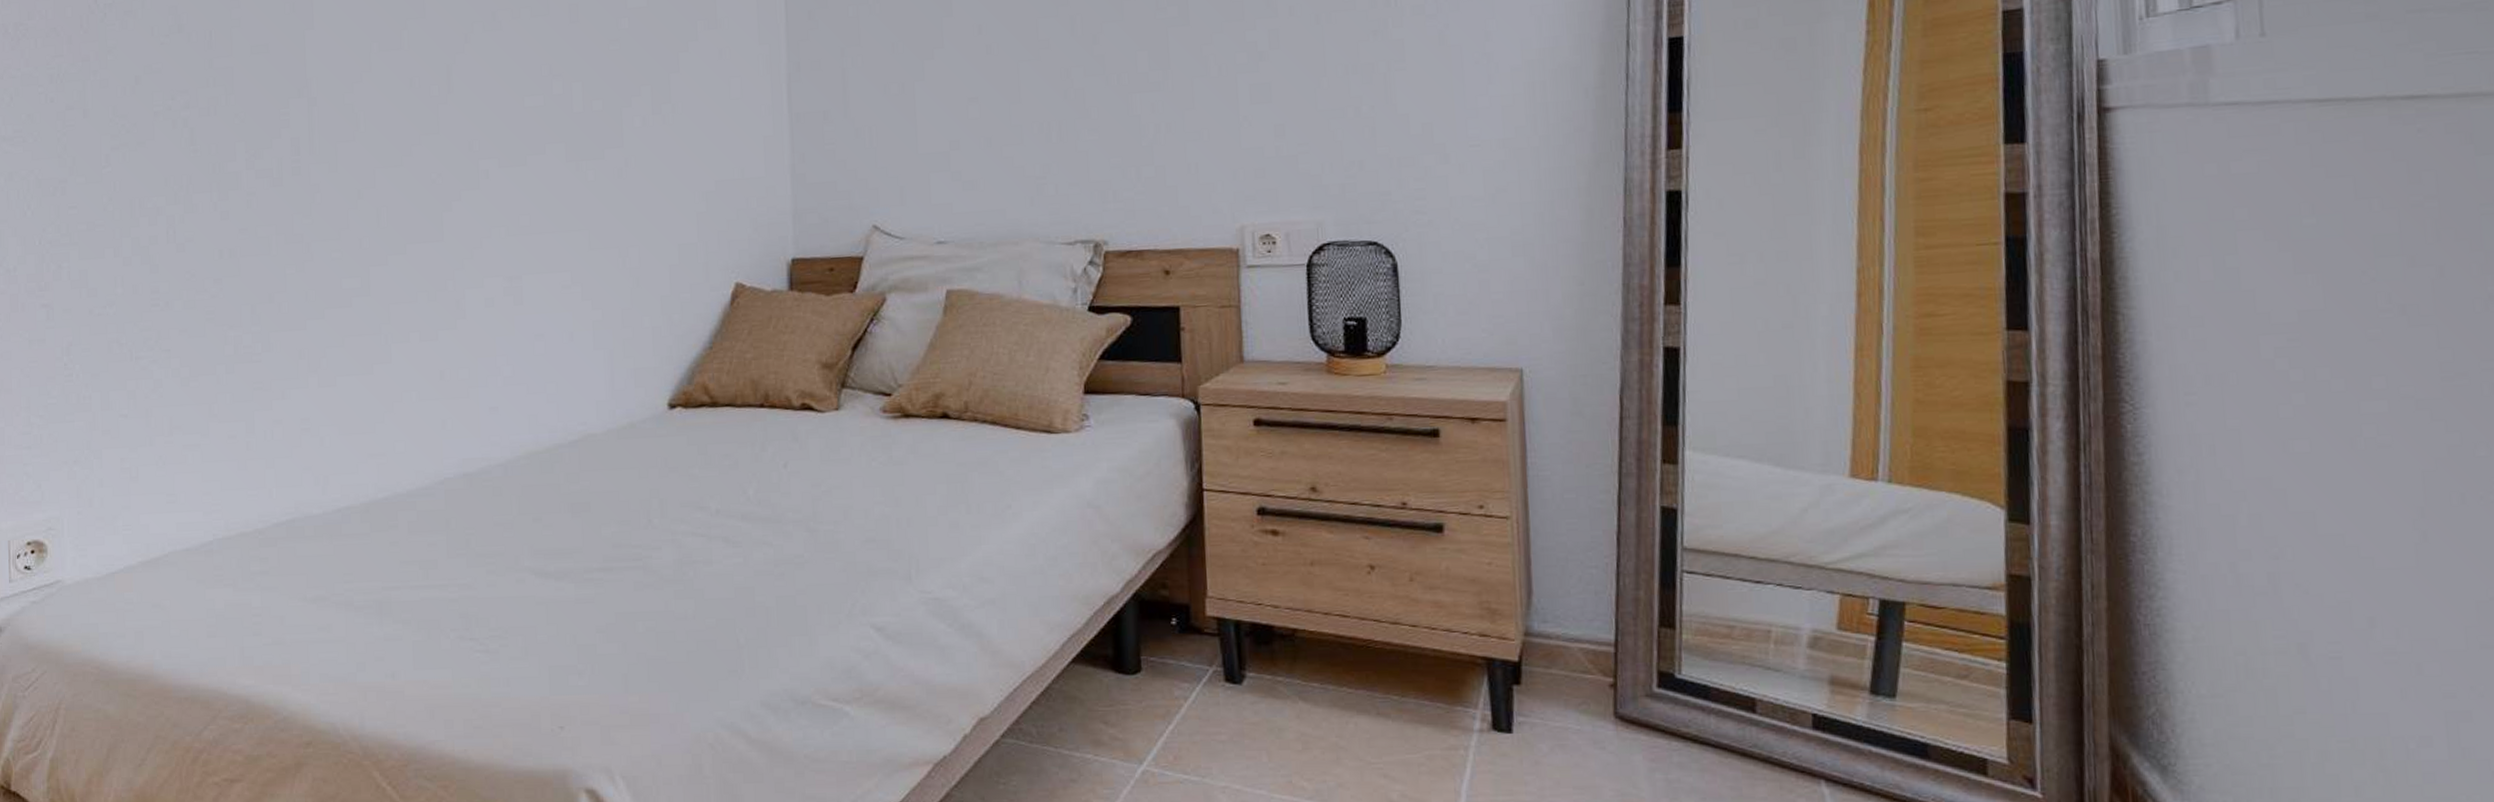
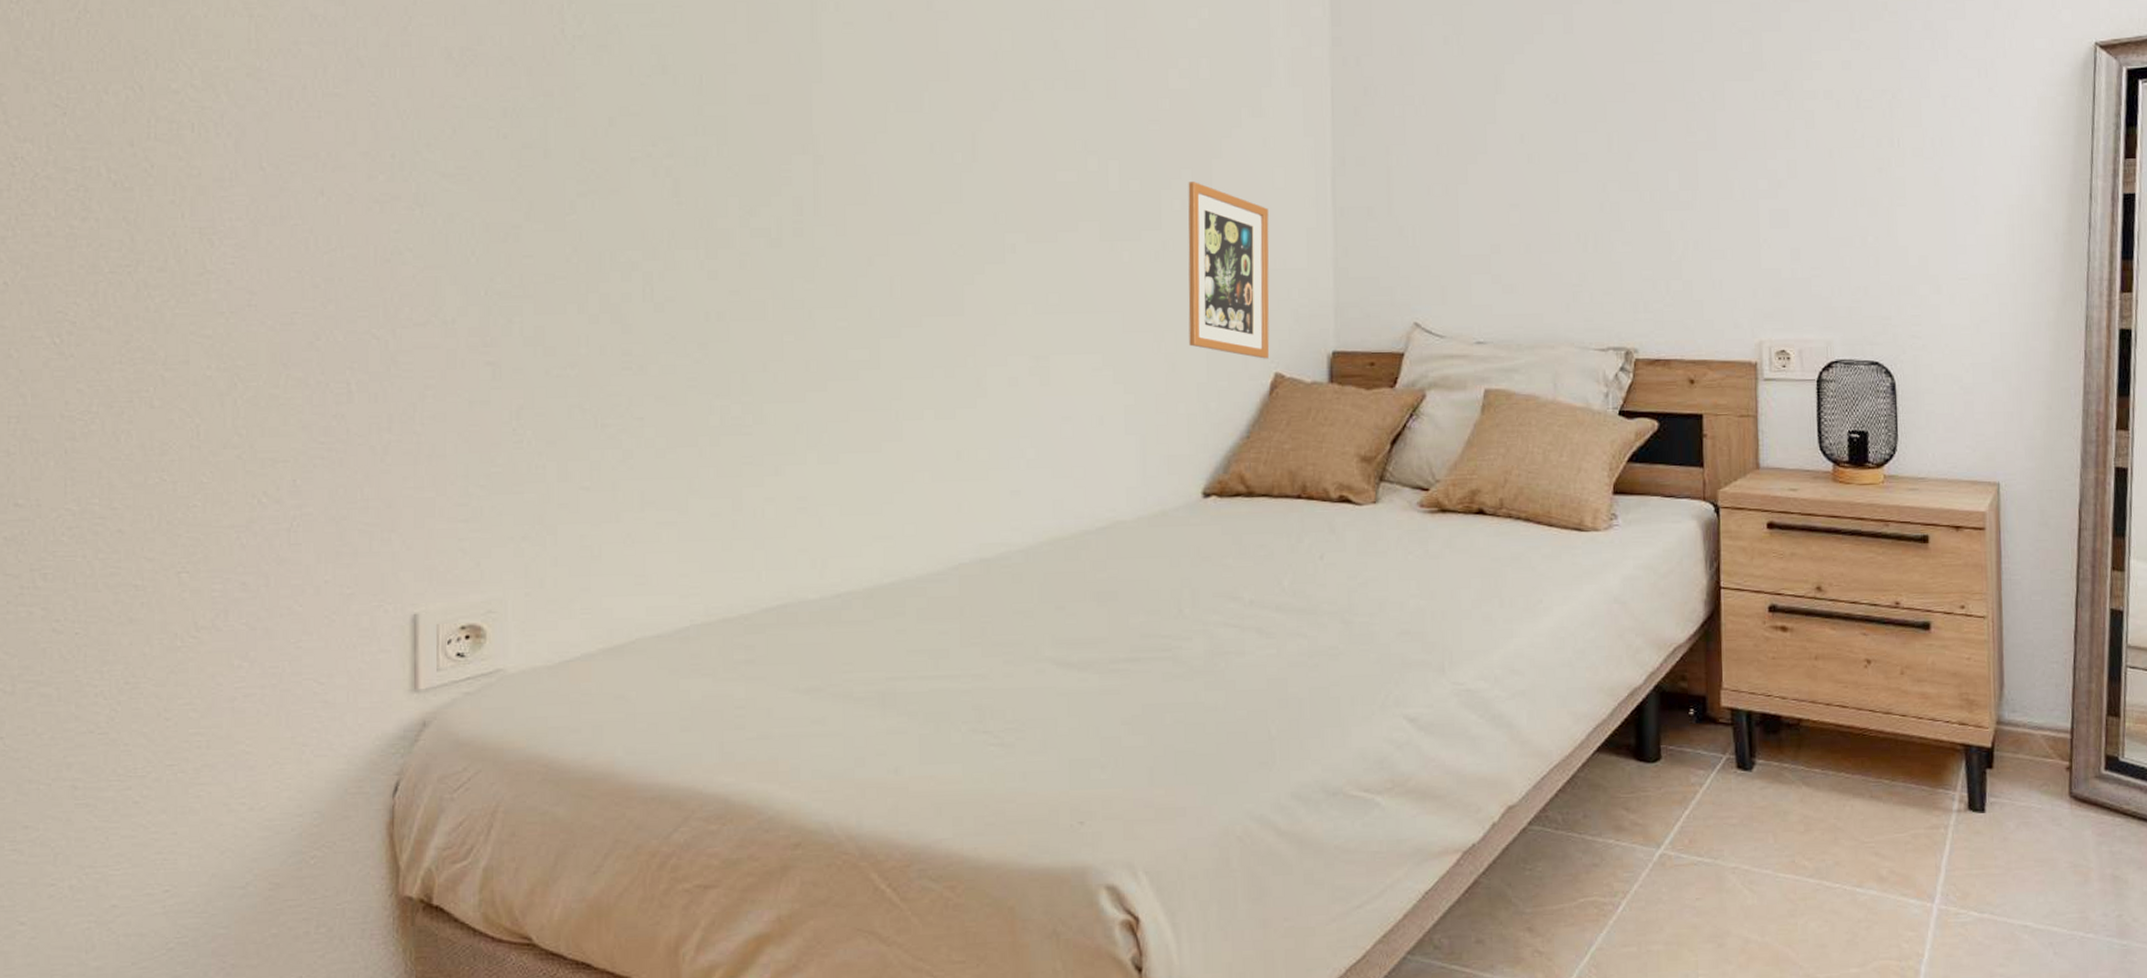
picture frame: none [647,97,730,270] -> present [1188,182,1270,359]

